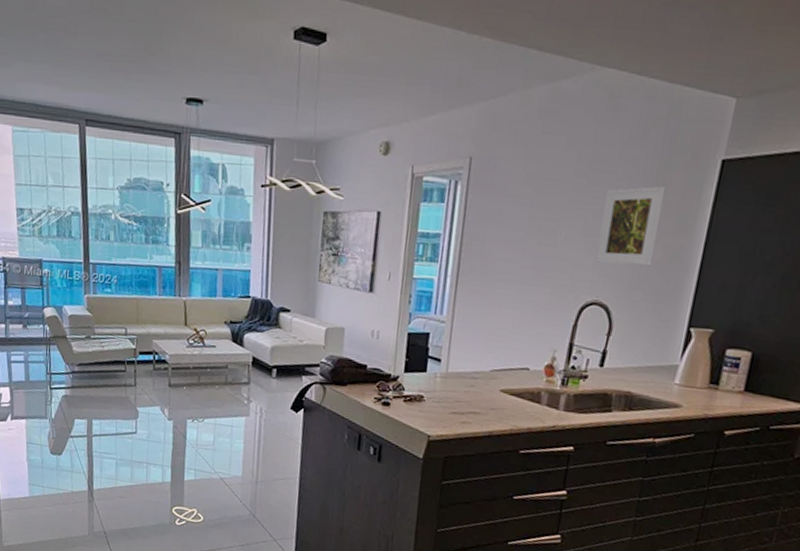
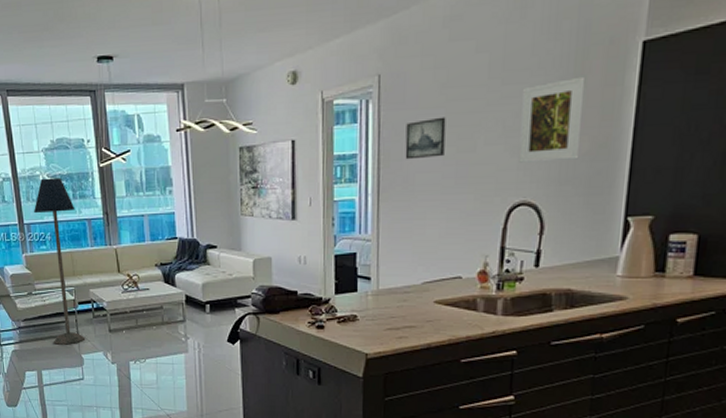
floor lamp: none [101,217,147,396] -> present [33,177,86,345]
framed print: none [487,207,531,248] -> present [405,117,446,160]

